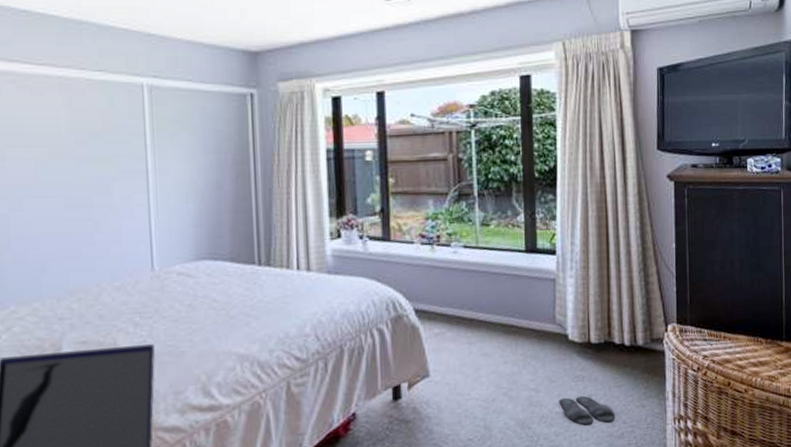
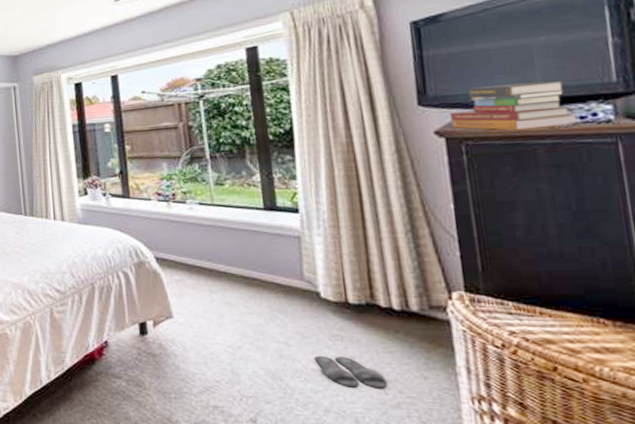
books: none [679,134,760,178] -> present [449,81,578,131]

